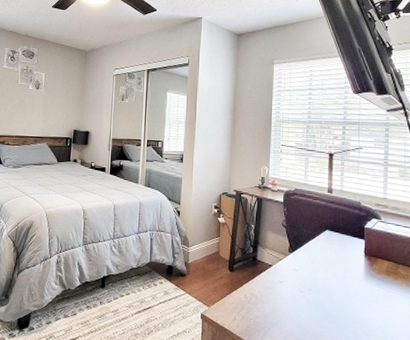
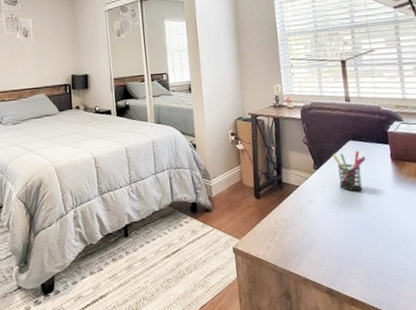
pen holder: none [309,240,339,280] -> present [333,151,365,192]

